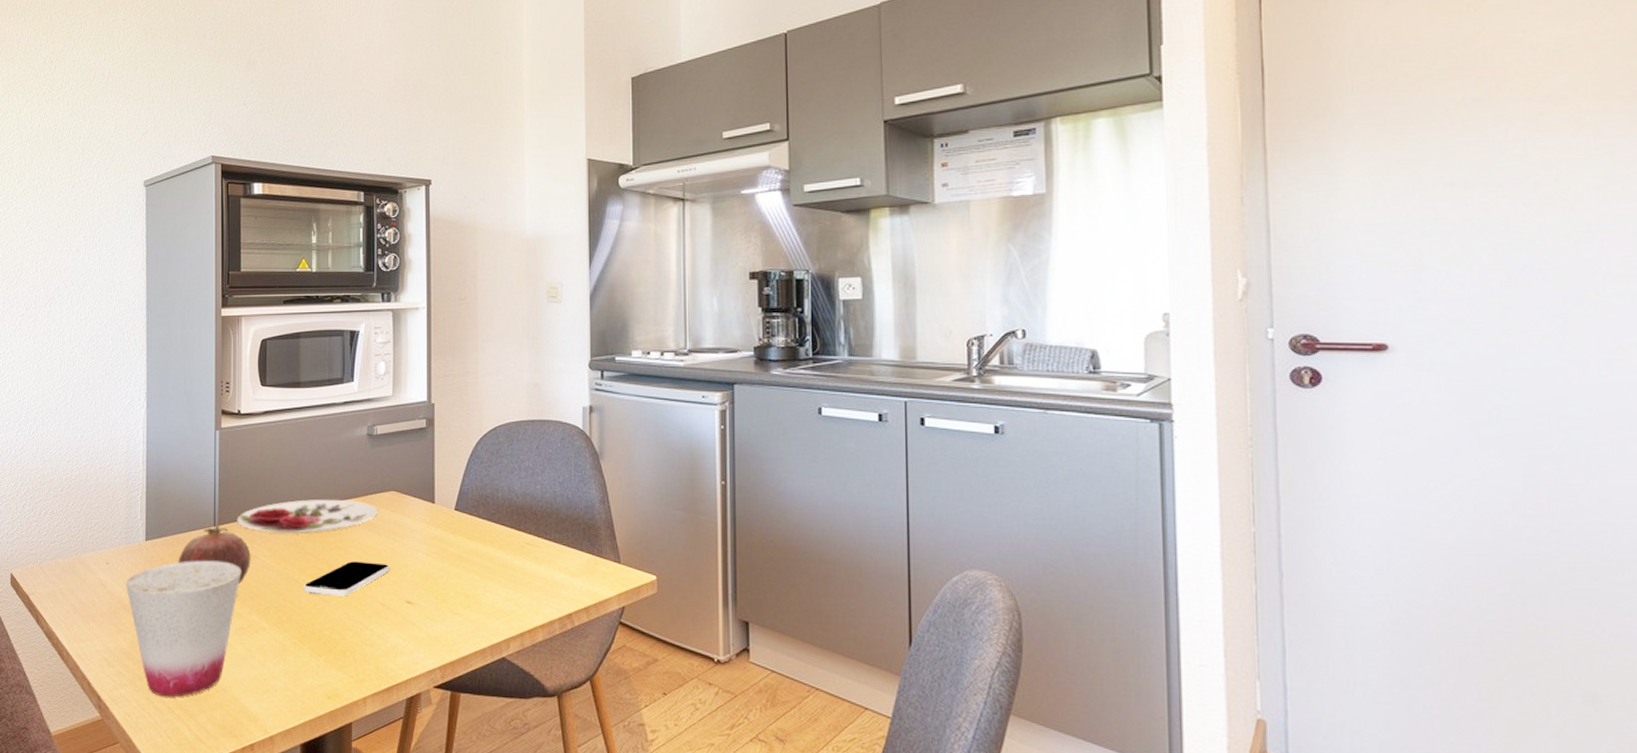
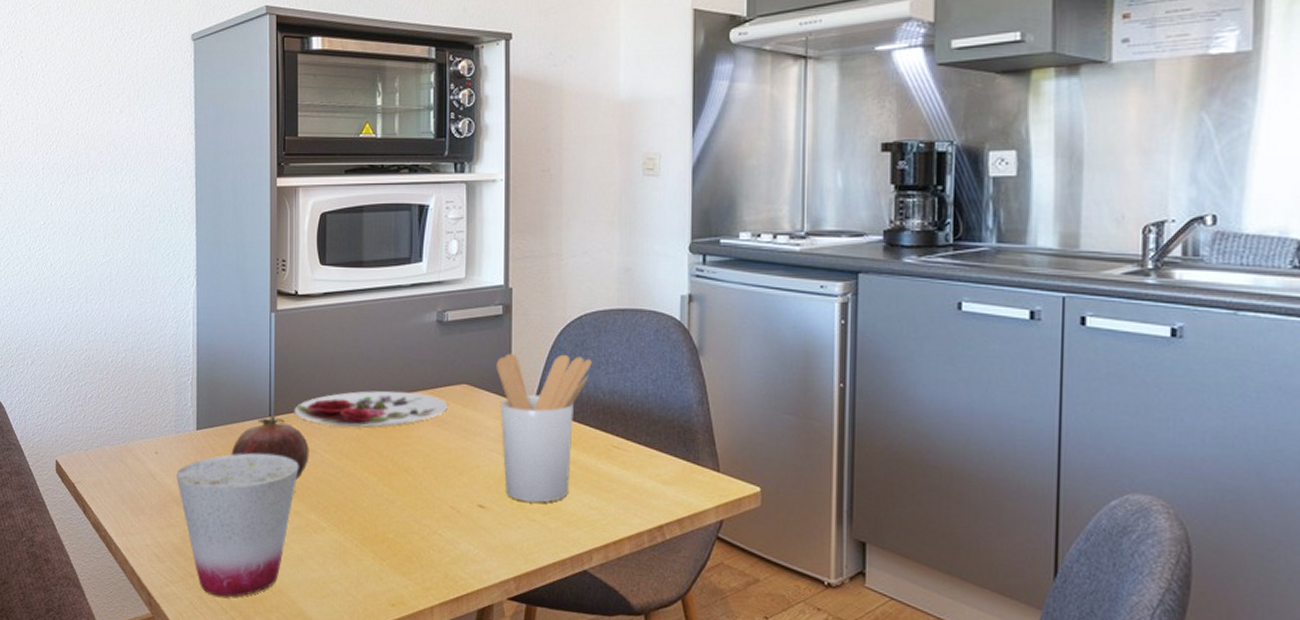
smartphone: present [303,561,389,597] -> none [366,459,460,497]
utensil holder: none [421,461,506,597] -> present [496,353,592,503]

